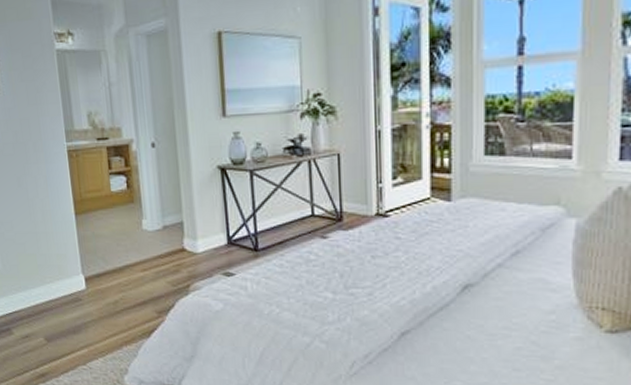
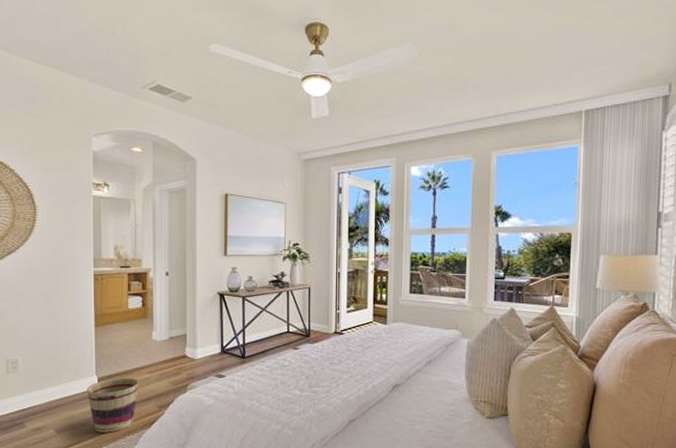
basket: none [74,276,133,342] -> present [87,377,139,433]

